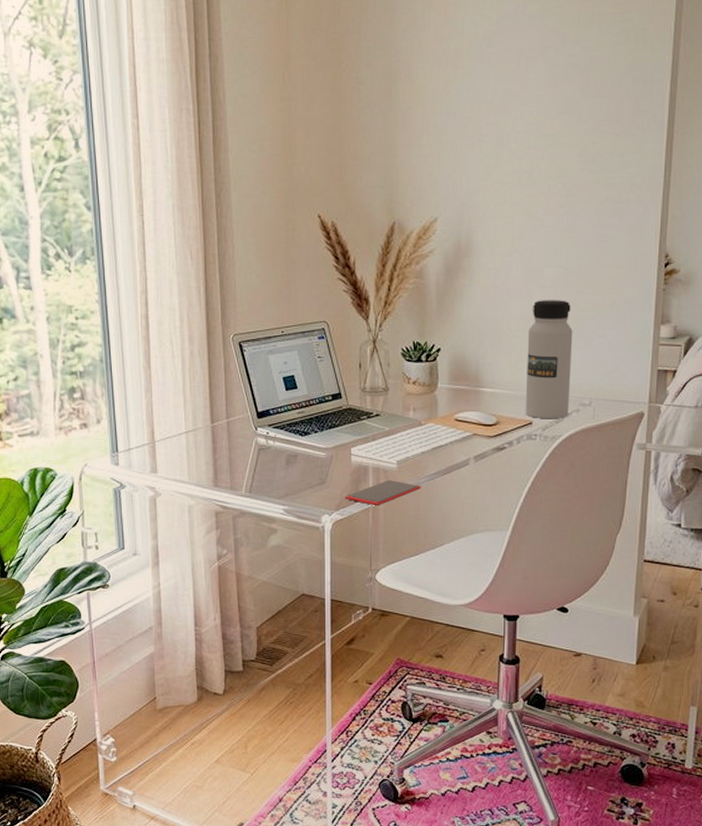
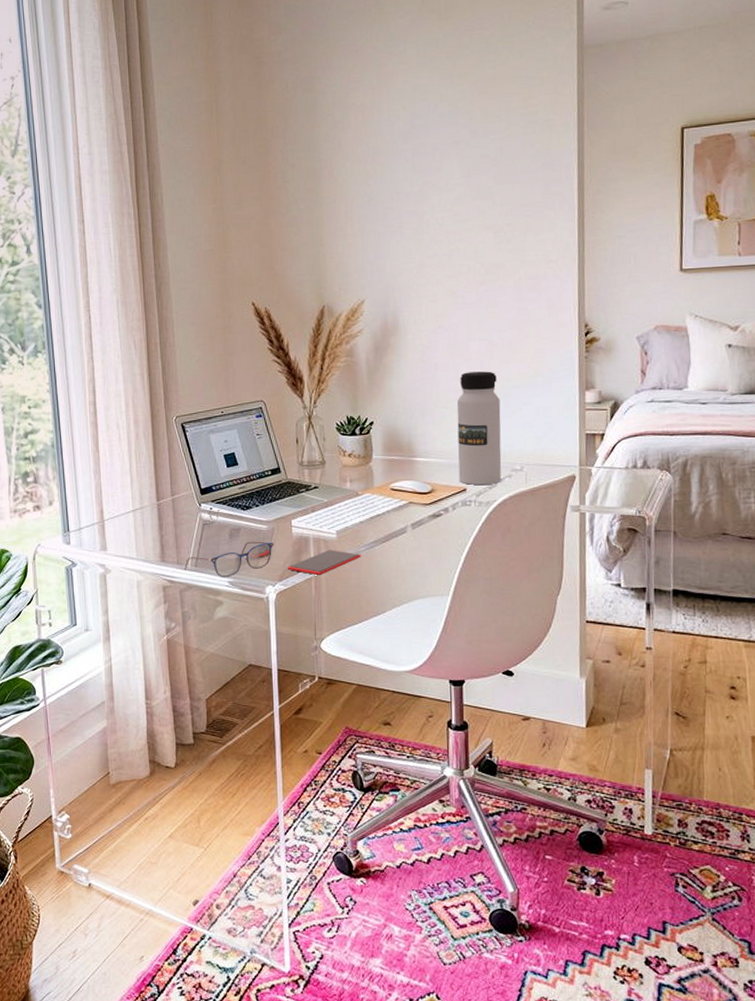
glasses: none [238,468,332,505] -> present [185,541,274,578]

